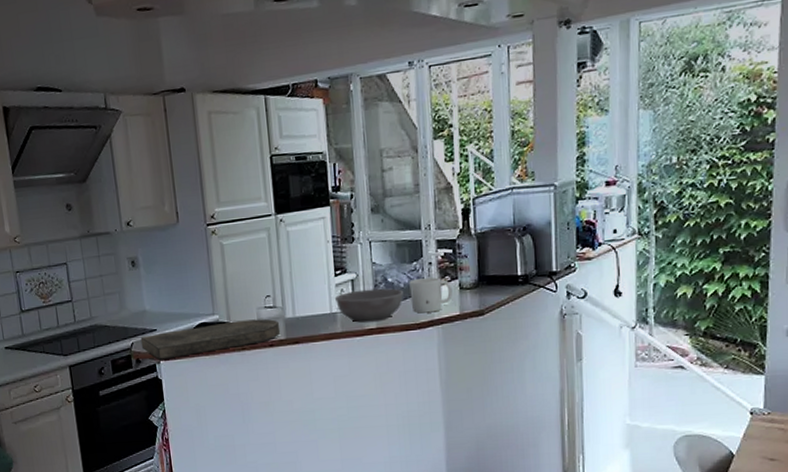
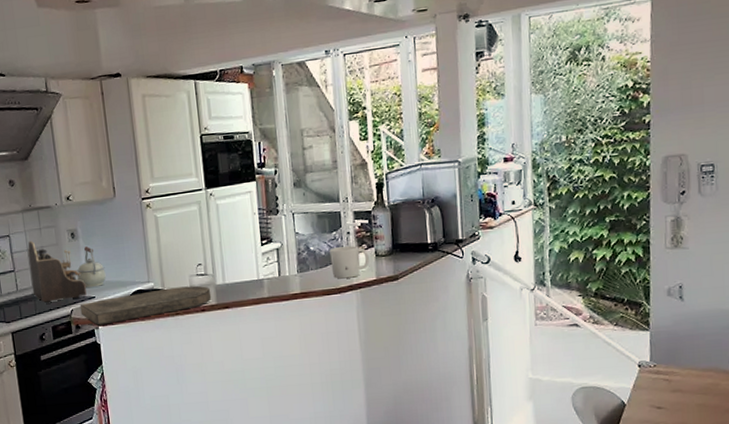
spice rack: none [86,268,148,336] -> present [27,240,87,304]
kettle: none [137,276,169,320] -> present [76,246,106,288]
bowl: present [334,288,403,324] -> none [261,256,325,289]

